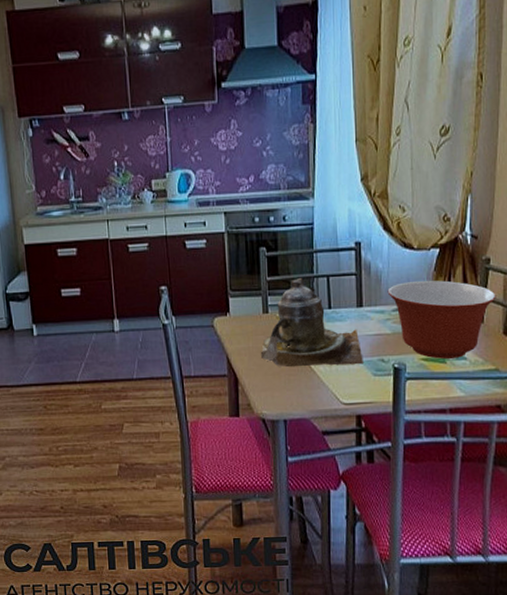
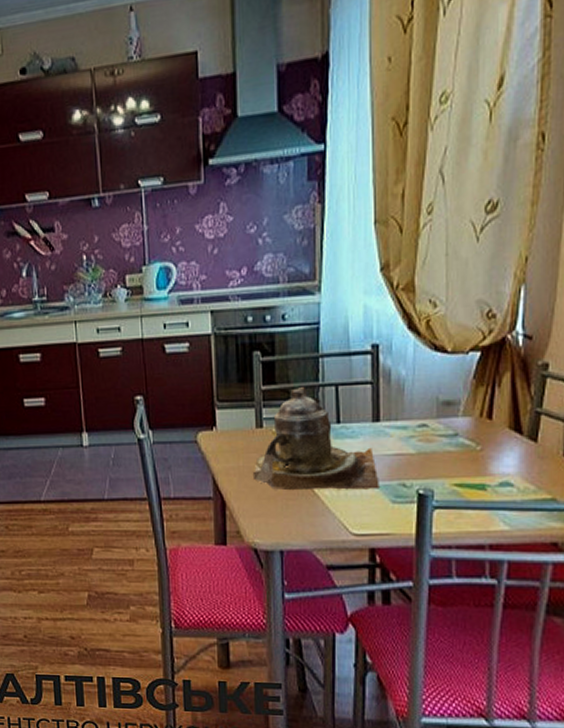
mixing bowl: present [387,280,496,360] -> none [412,390,556,486]

